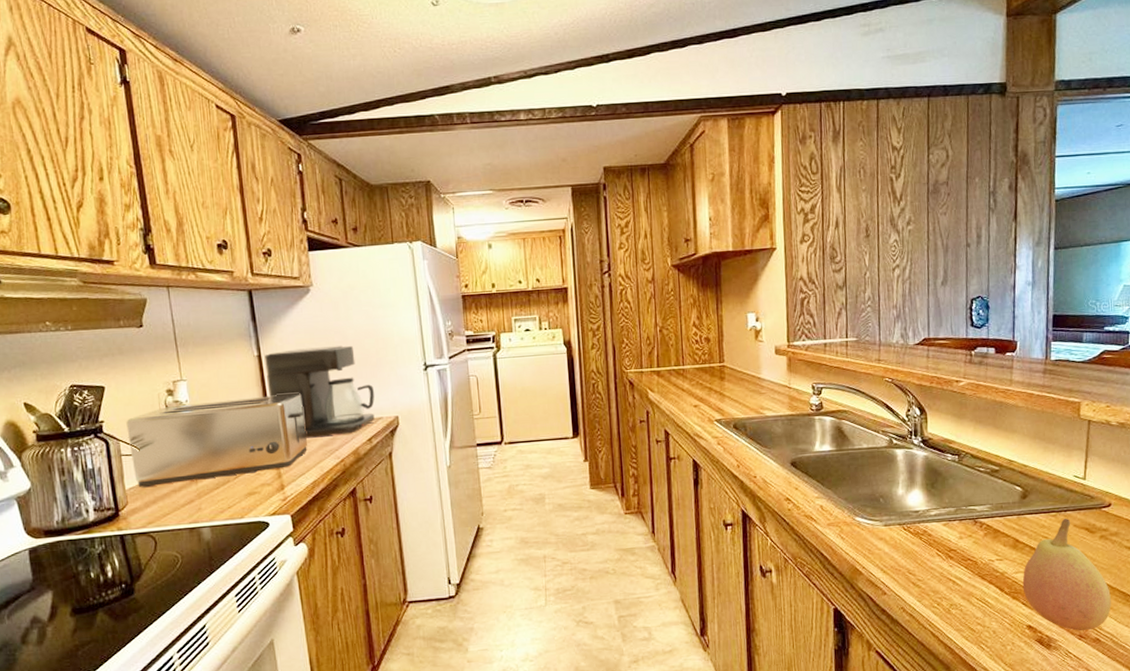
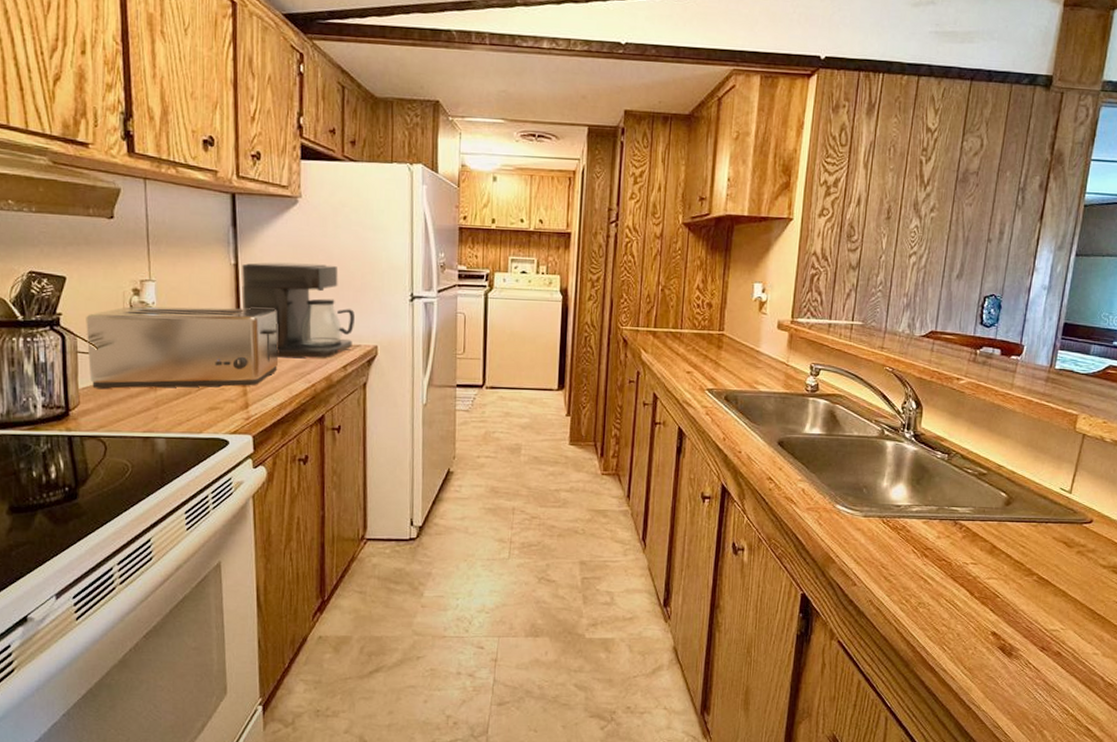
fruit: present [1022,519,1111,631] -> none [993,530,1079,644]

